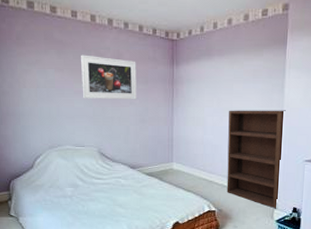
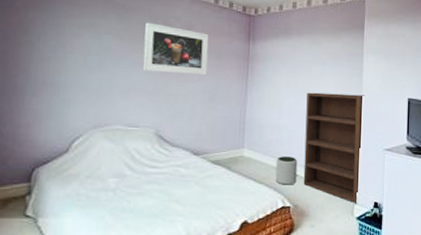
plant pot: none [201,168,221,193] -> present [275,156,298,185]

